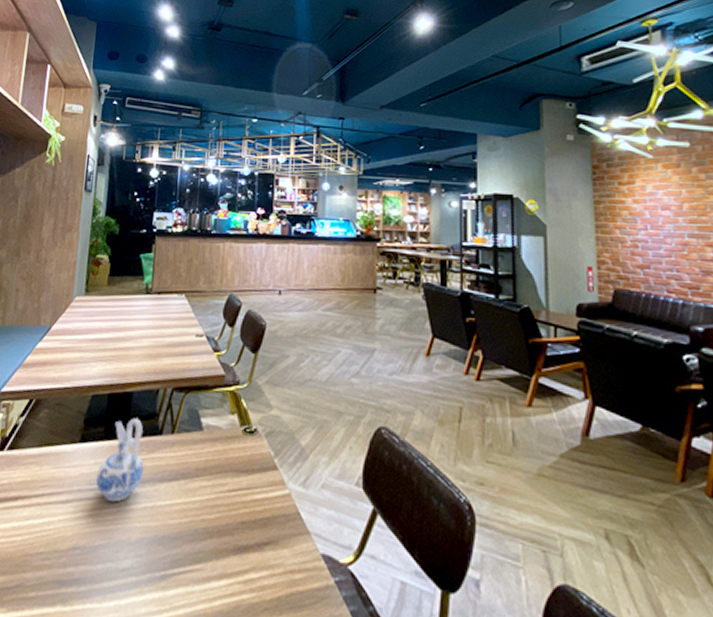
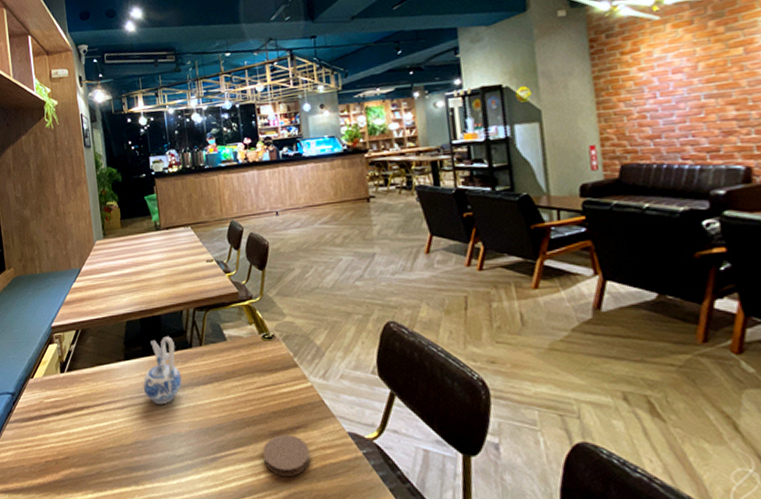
coaster: none [222,550,276,606] -> present [263,434,311,477]

